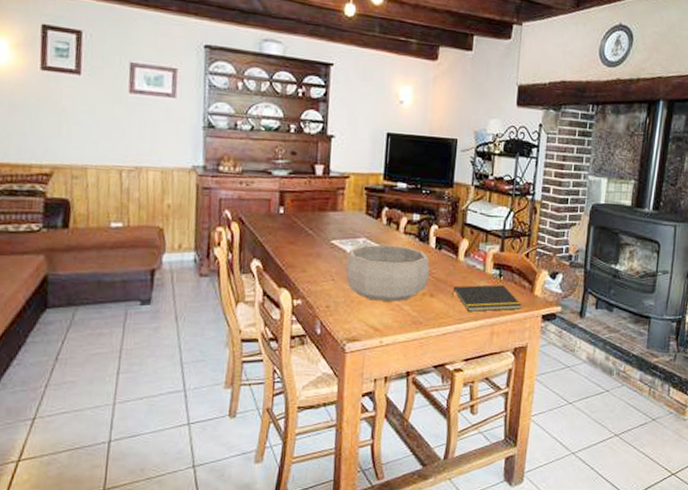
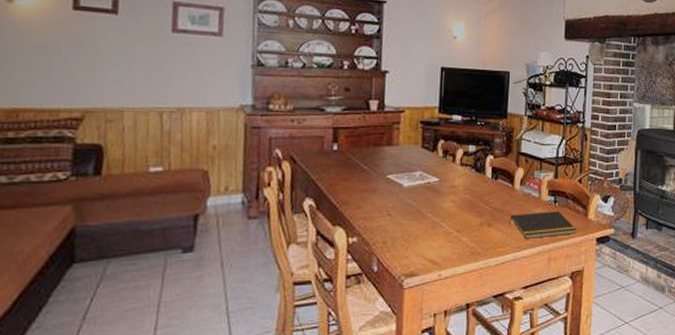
decorative bowl: present [345,244,431,302] -> none [402,177,488,234]

